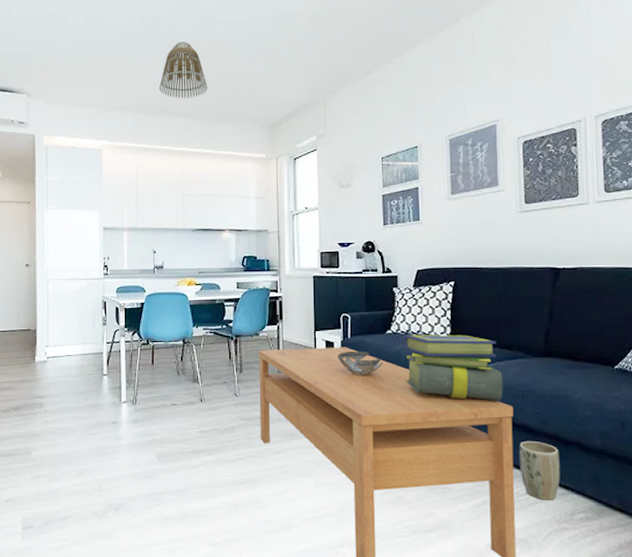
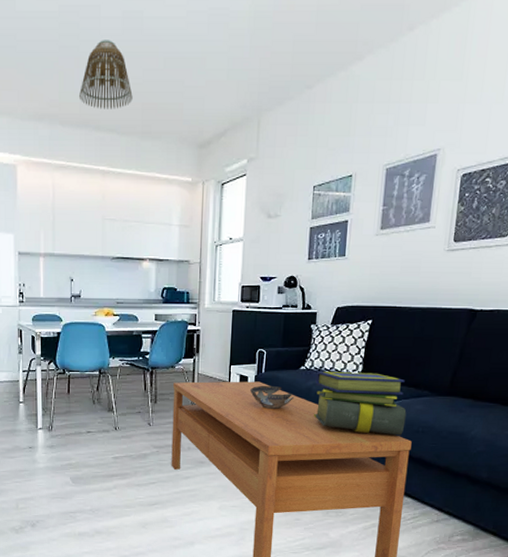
plant pot: present [519,442,560,501] -> none [409,473,448,525]

